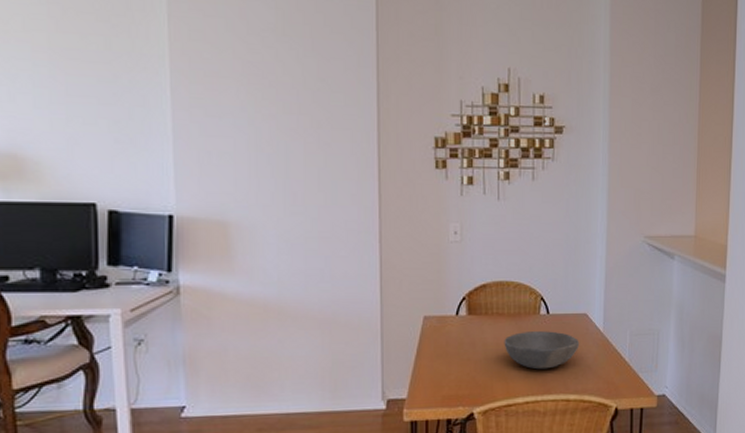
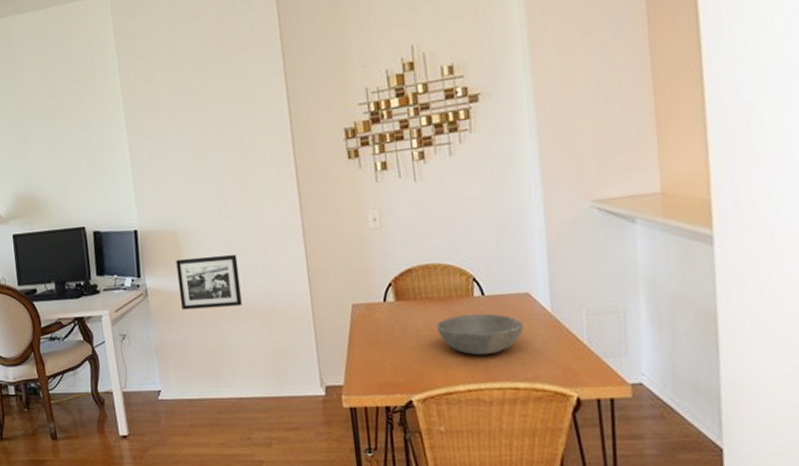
picture frame: none [222,254,301,313] -> present [176,254,242,310]

